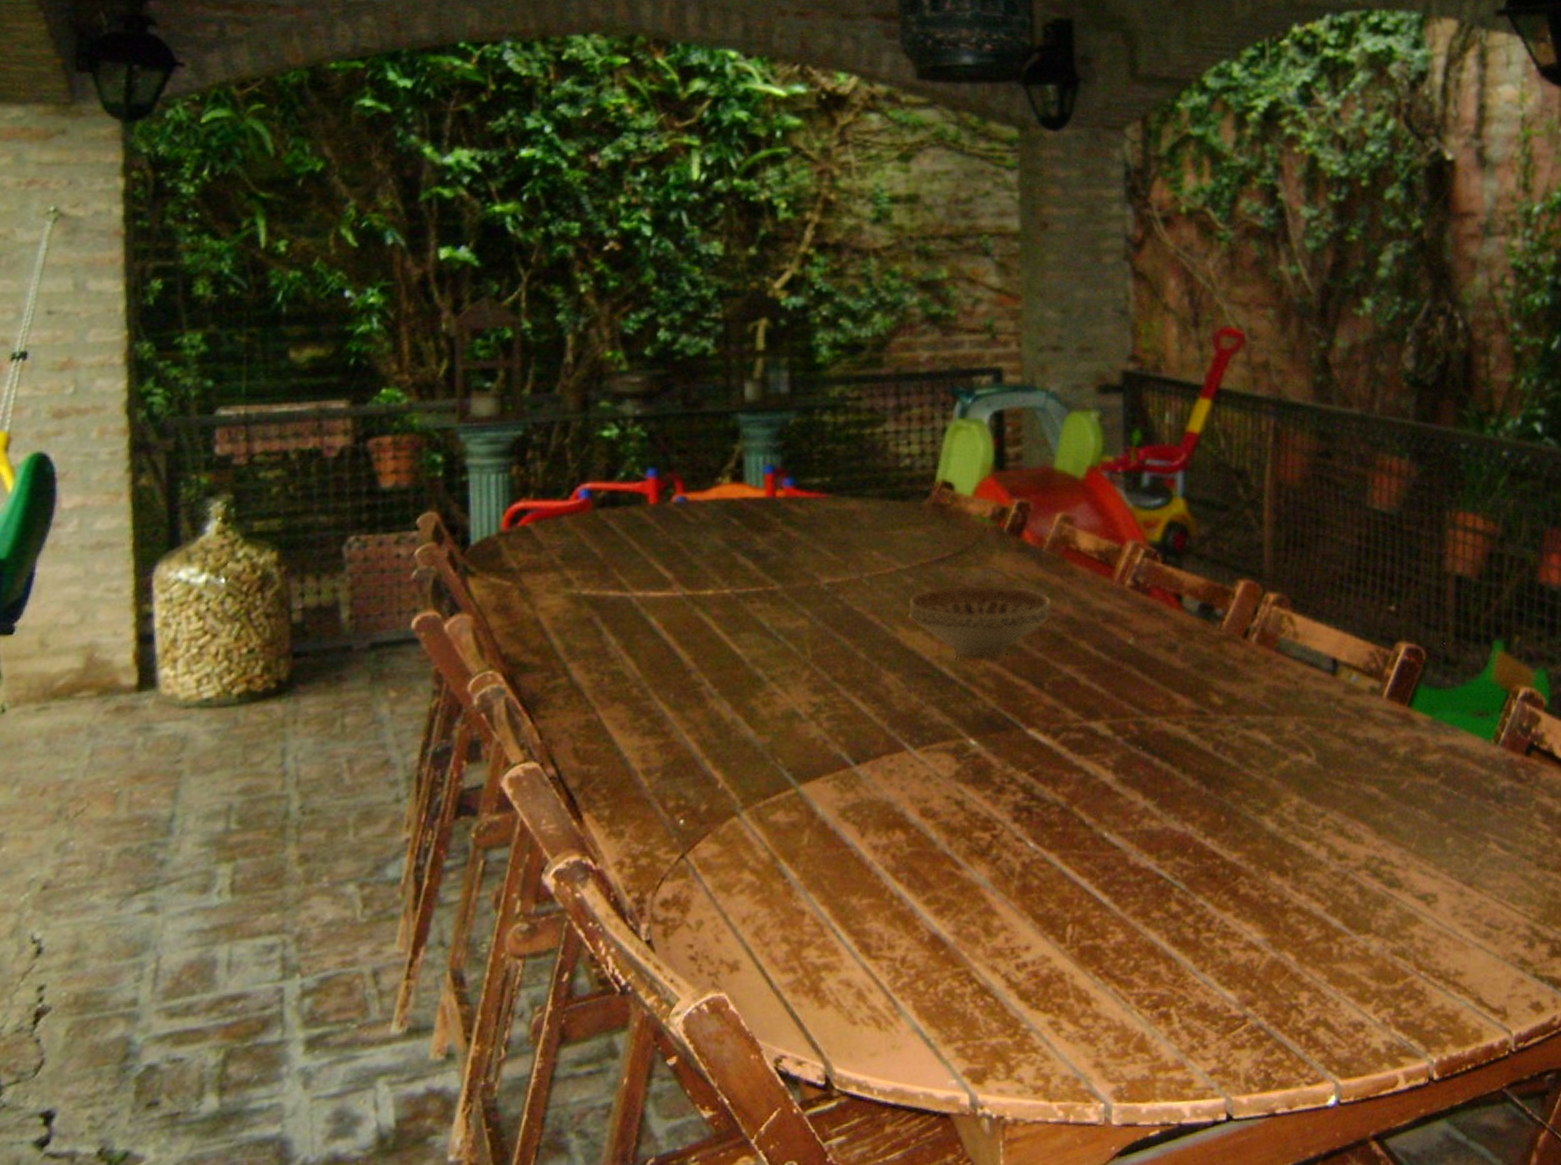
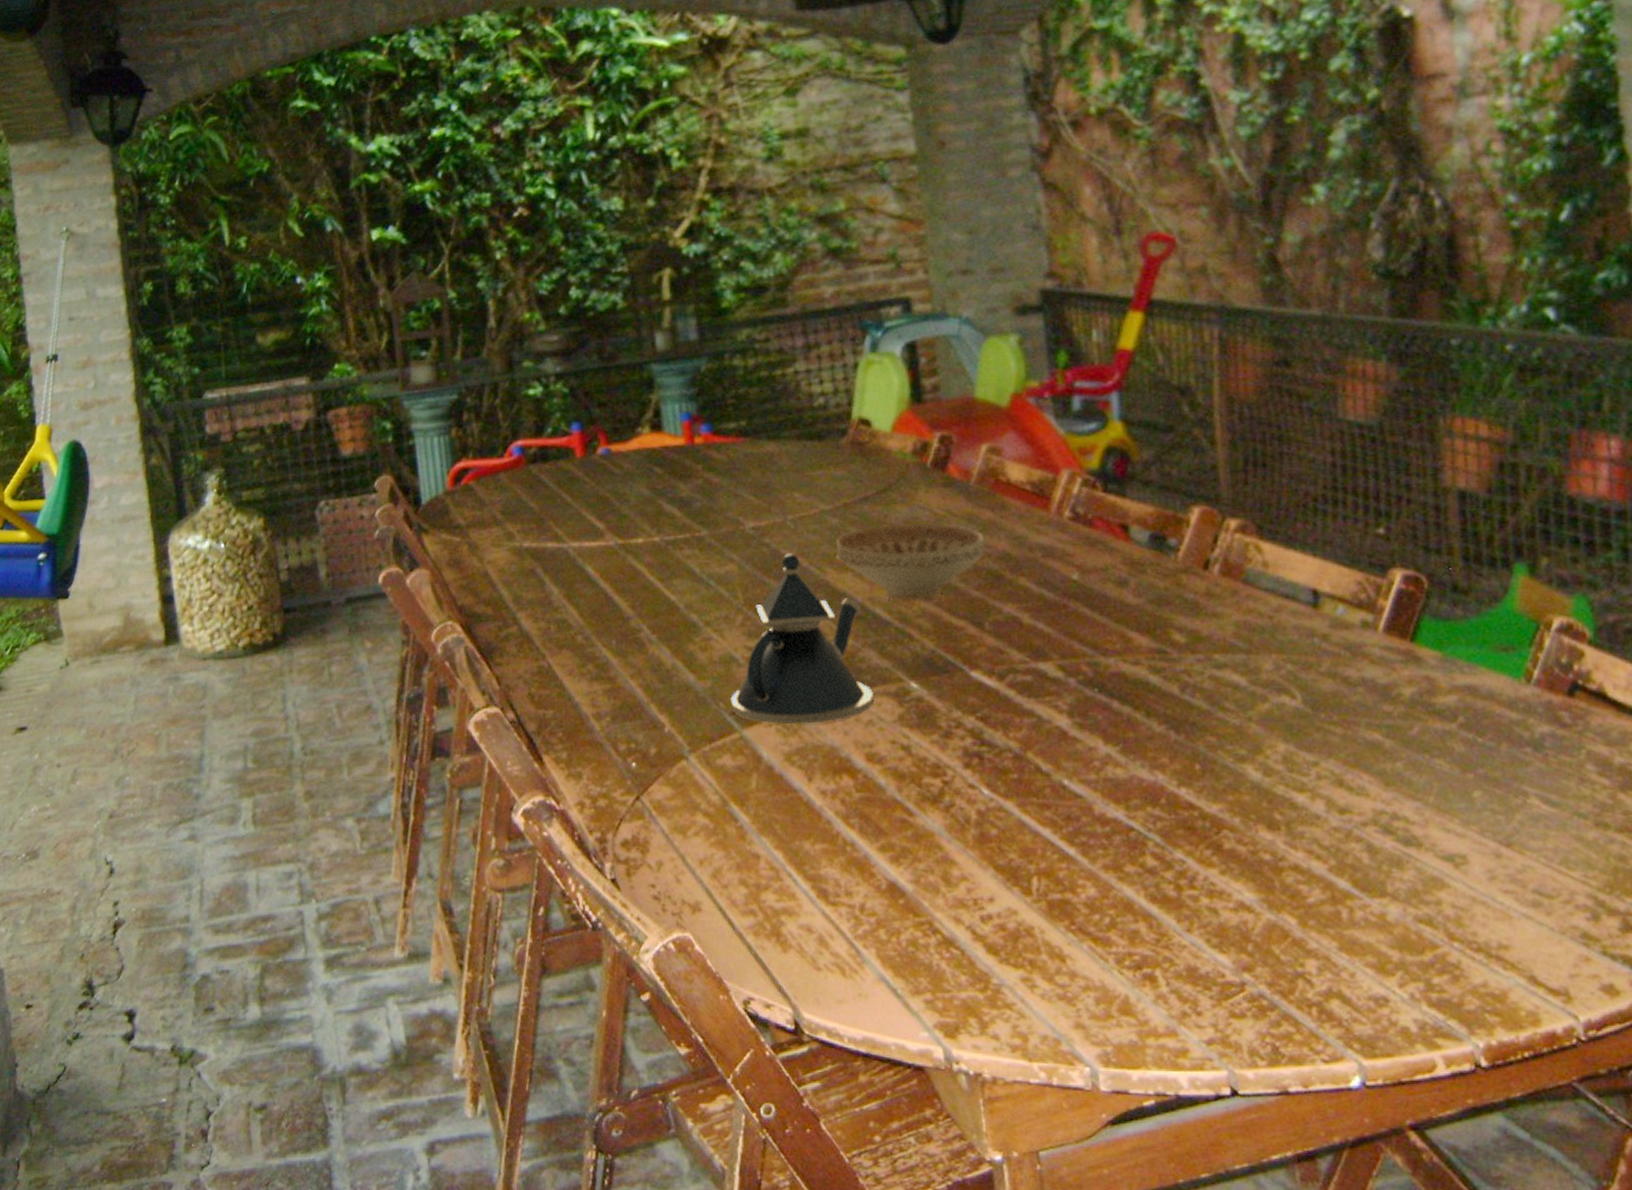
teapot: none [789,611,932,781] -> present [730,553,874,725]

